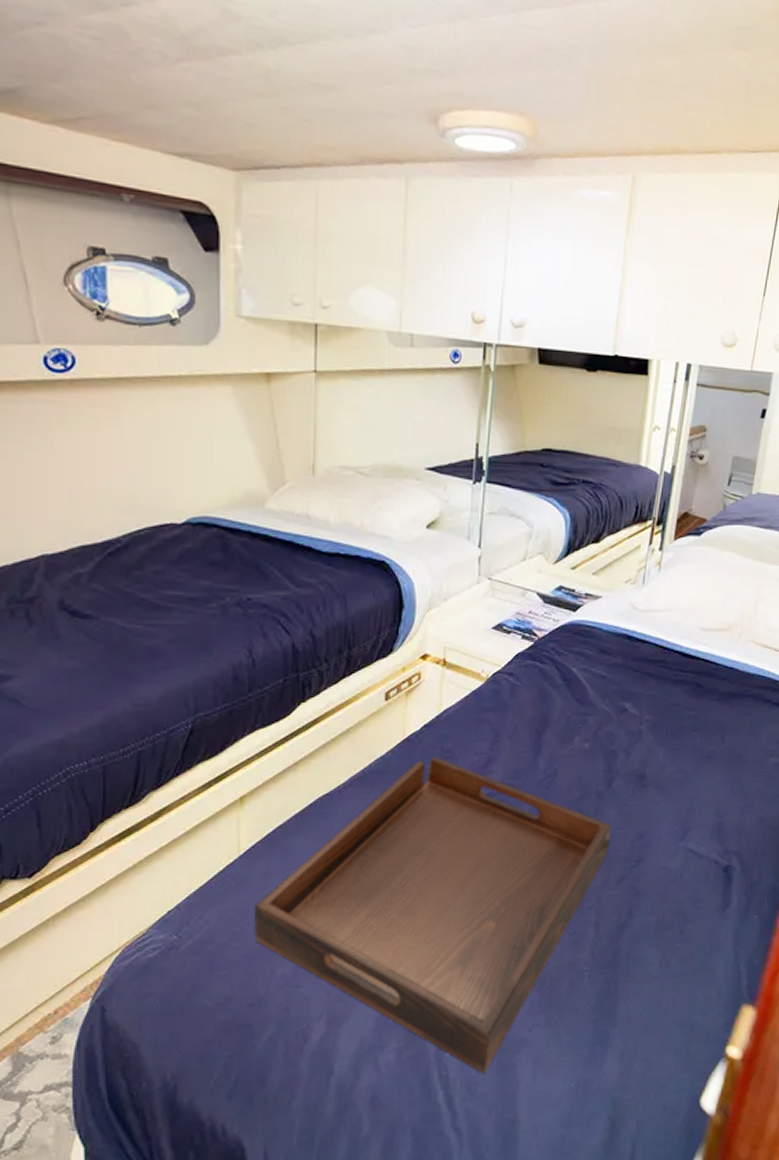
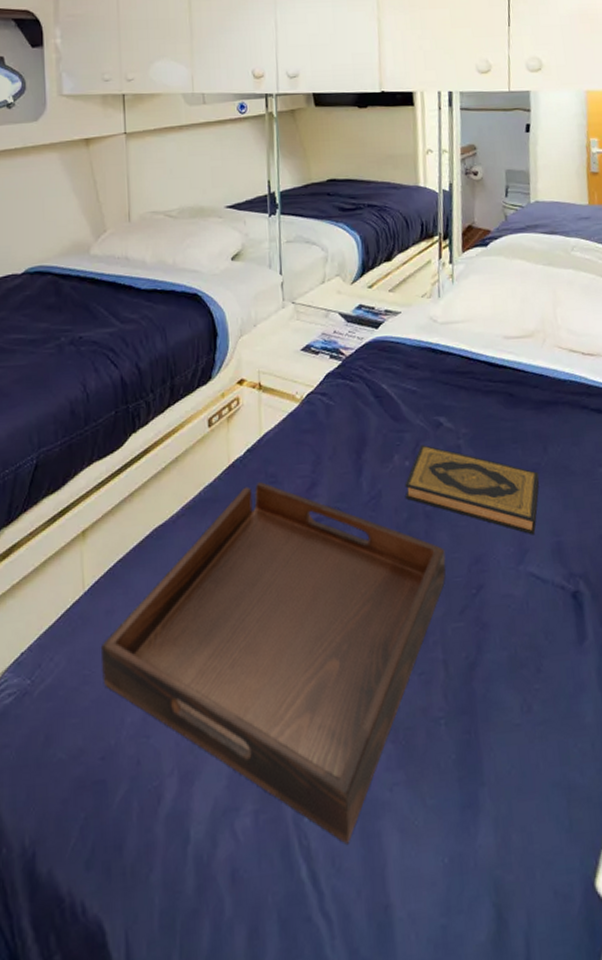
hardback book: none [581,729,713,816] -> present [405,445,540,535]

